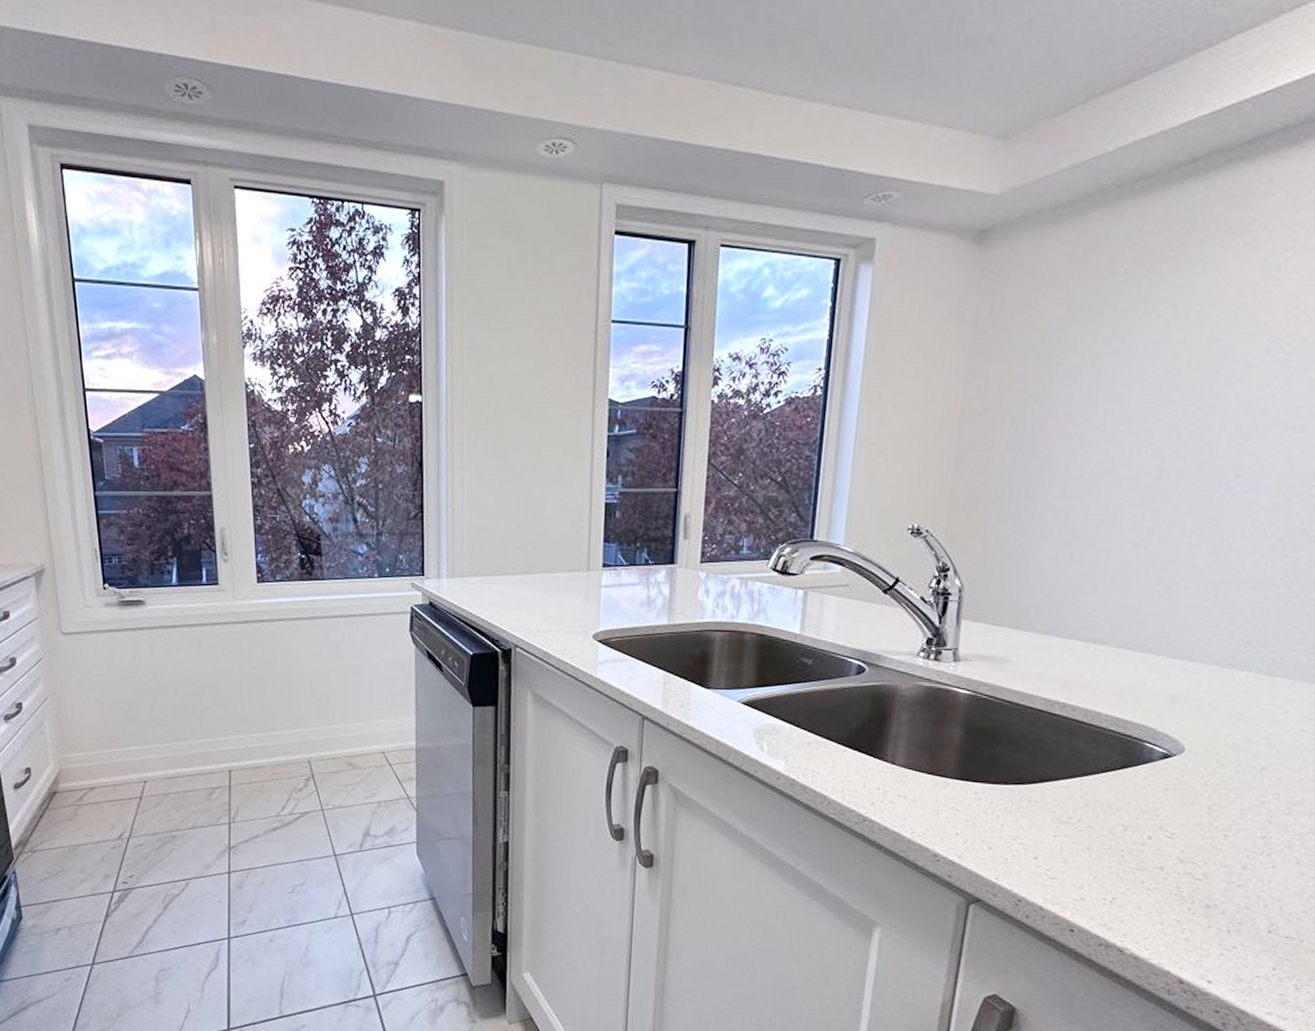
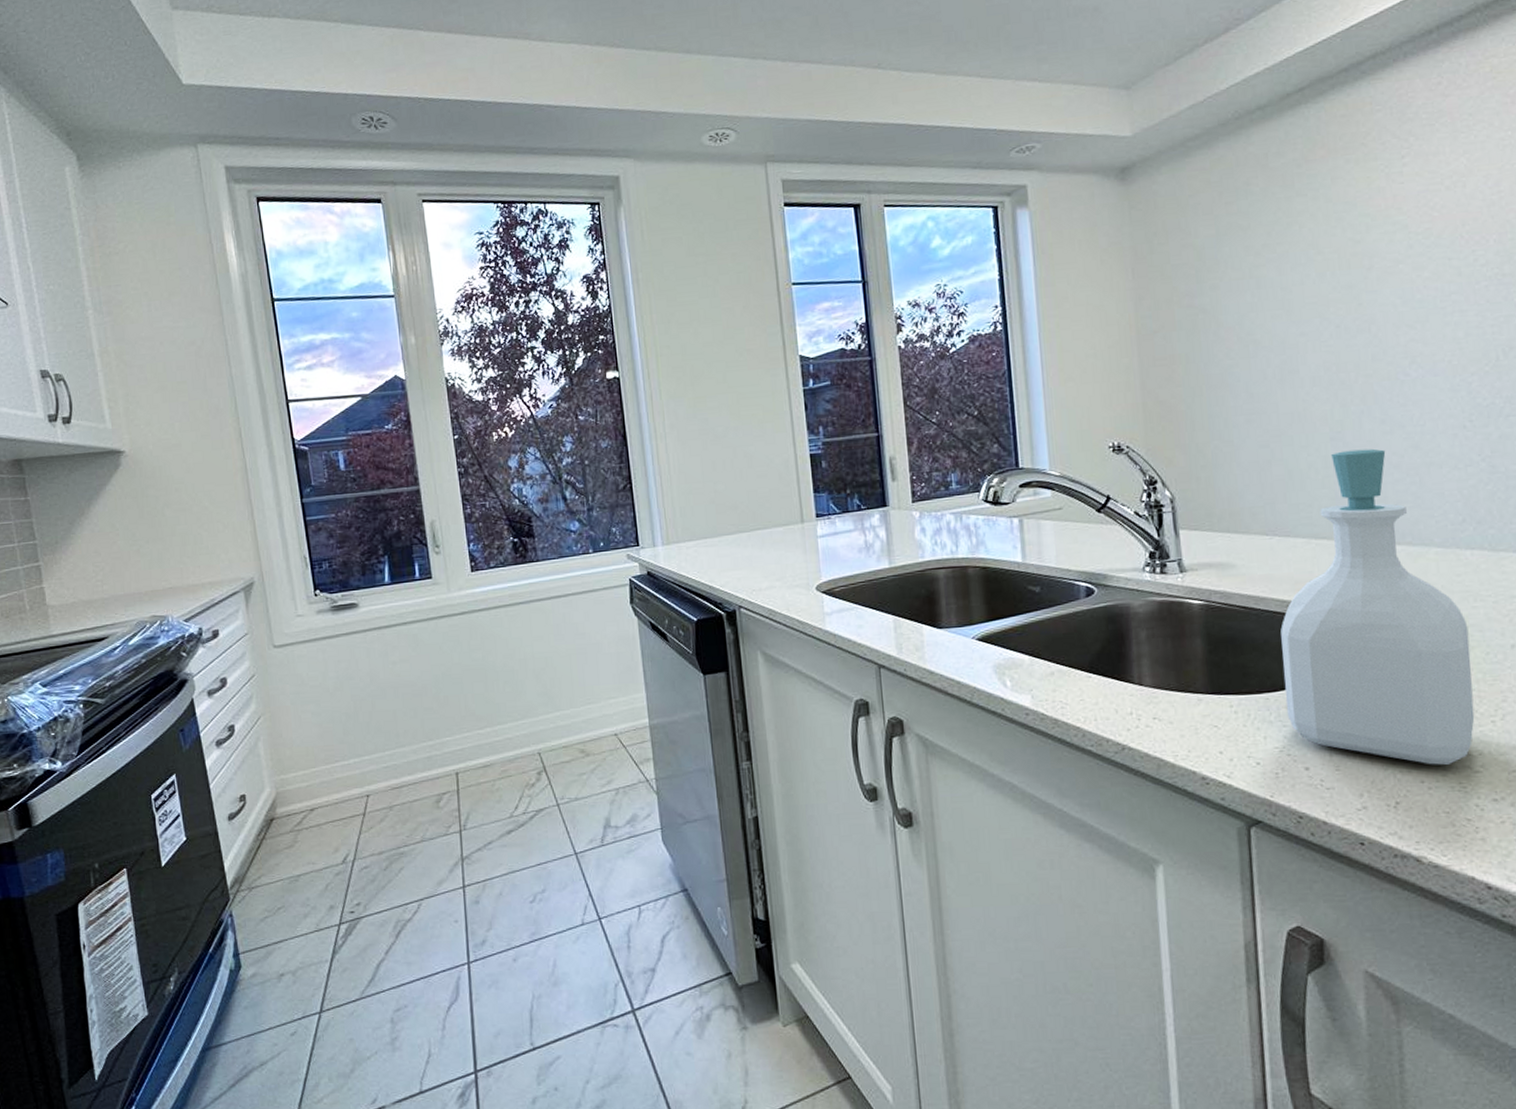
soap bottle: none [1028,559,1225,870] -> present [1280,448,1475,765]

